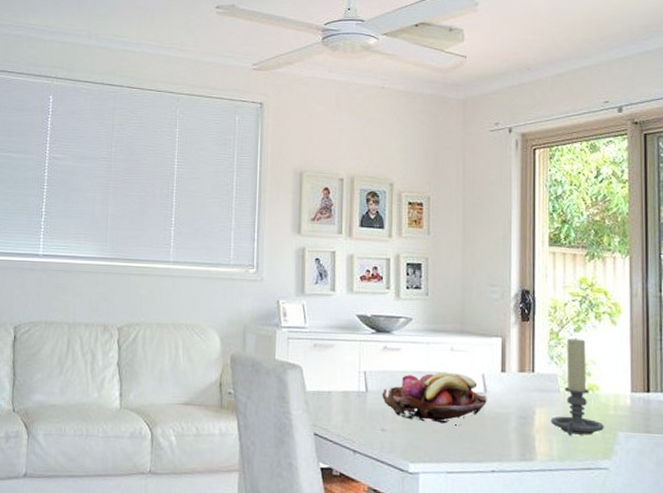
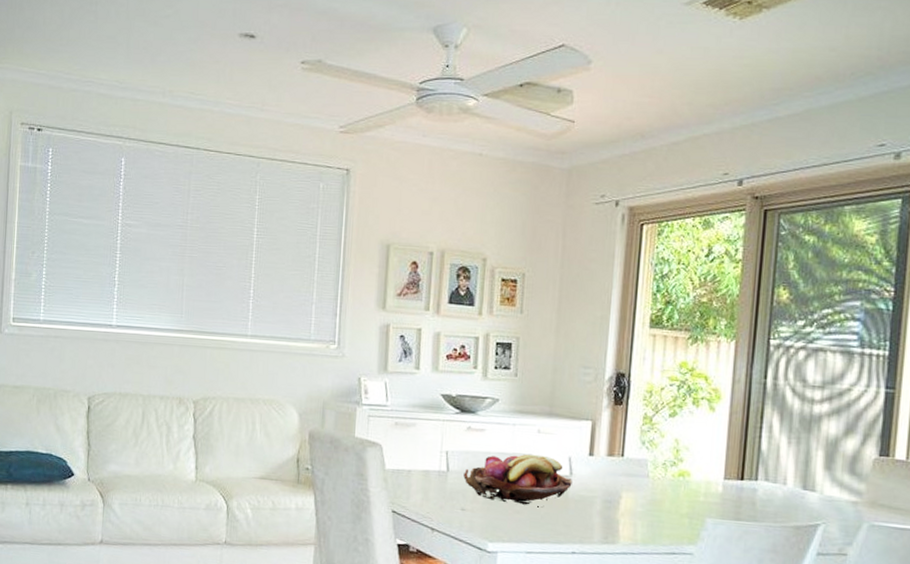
candle holder: present [550,337,604,435] -> none [637,423,692,521]

